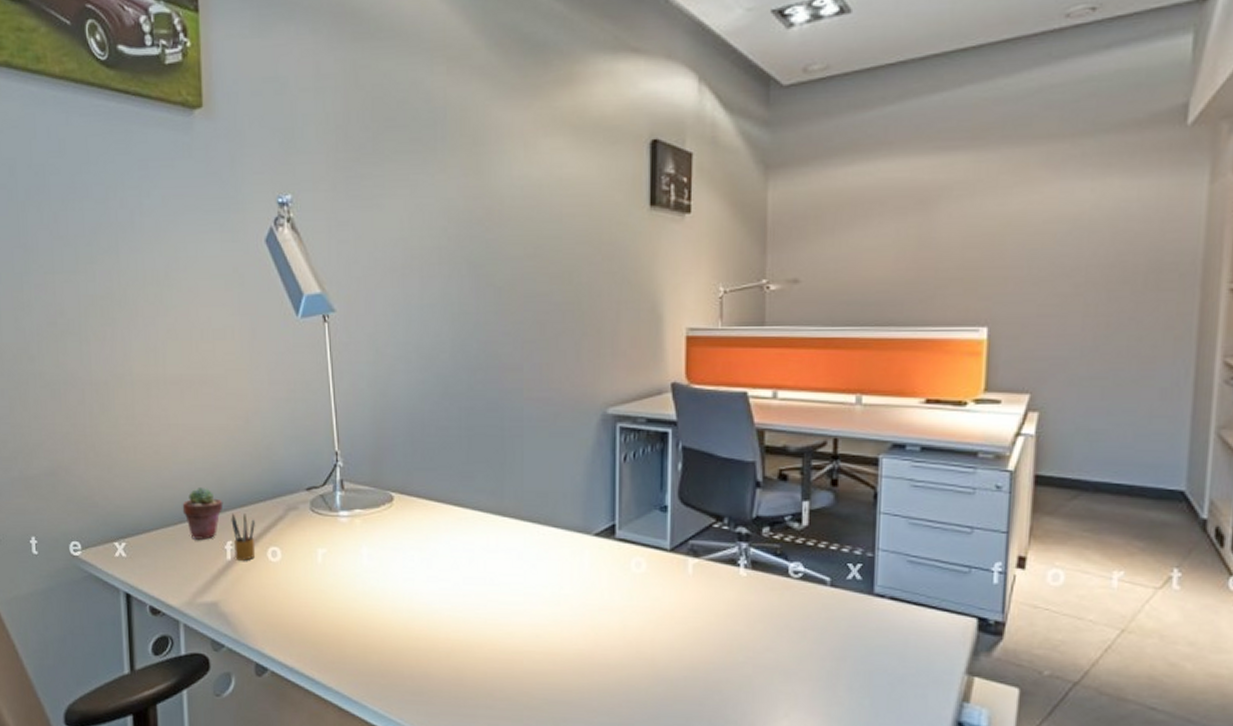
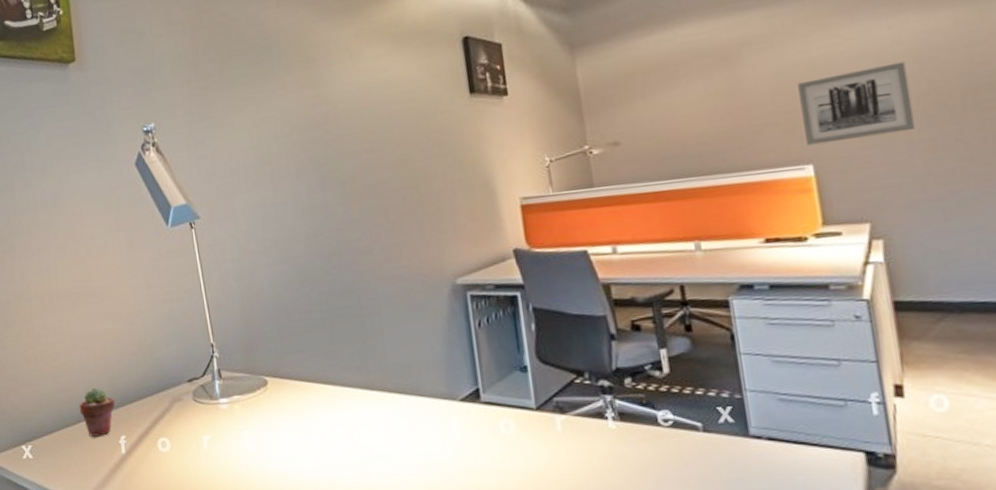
pencil box: present [231,513,256,561] -> none [122,408,147,454]
wall art: none [986,229,1099,307] -> present [798,61,916,146]

